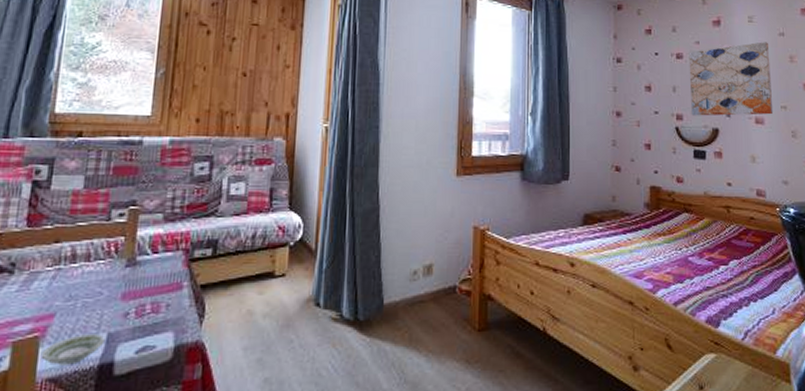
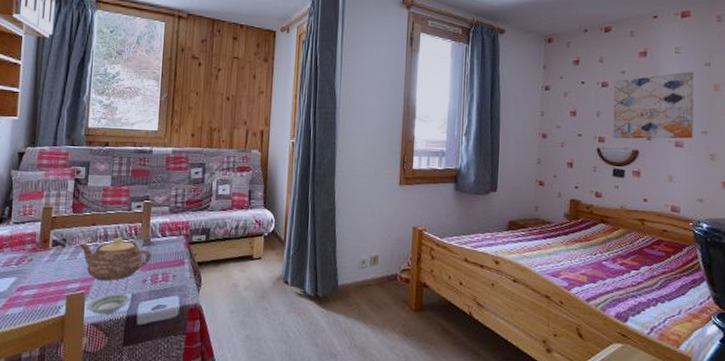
teapot: none [34,257,138,319] -> present [79,237,152,281]

